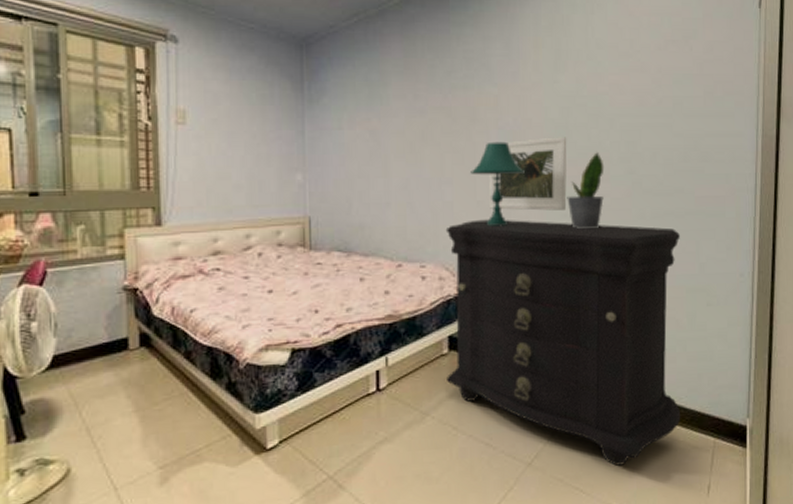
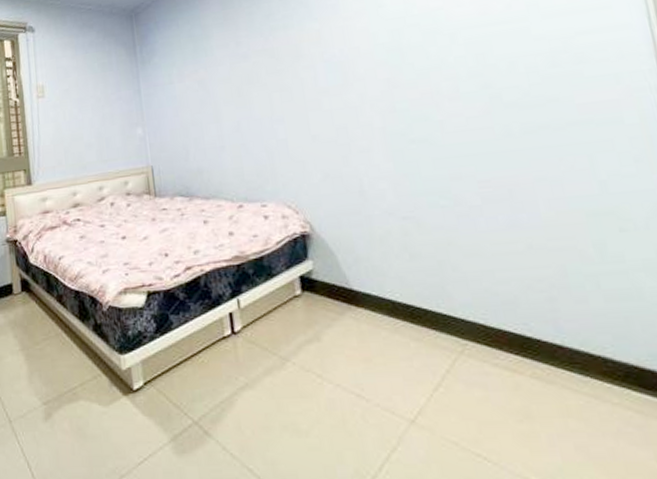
dresser: present [445,219,681,466] -> none [282,143,610,430]
table lamp: present [470,141,525,226] -> none [301,73,360,160]
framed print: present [489,137,567,211] -> none [321,59,413,142]
potted plant: present [567,151,605,230] -> none [412,69,457,154]

